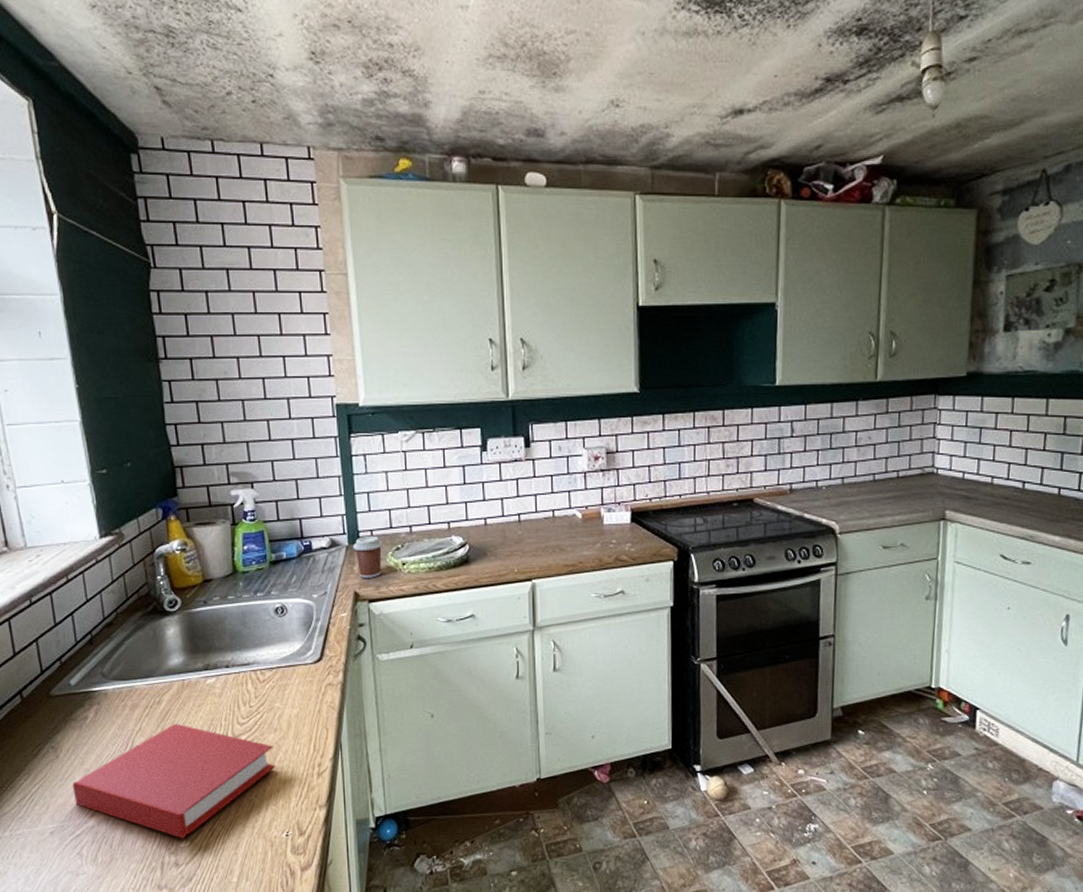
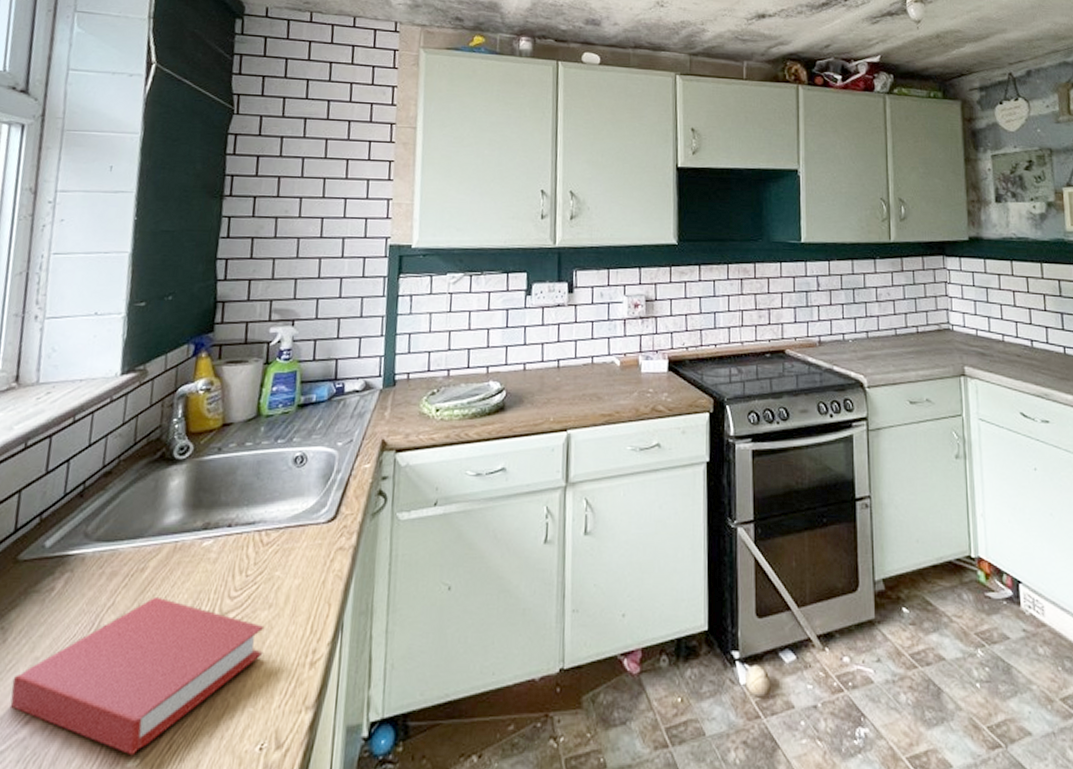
coffee cup: present [352,535,383,578] -> none [386,378,419,425]

